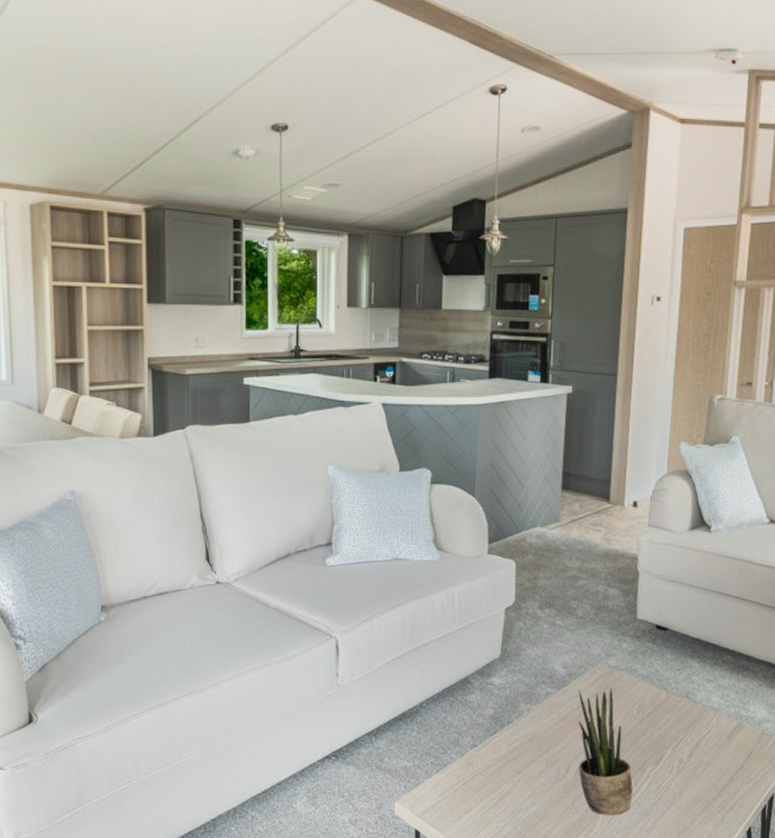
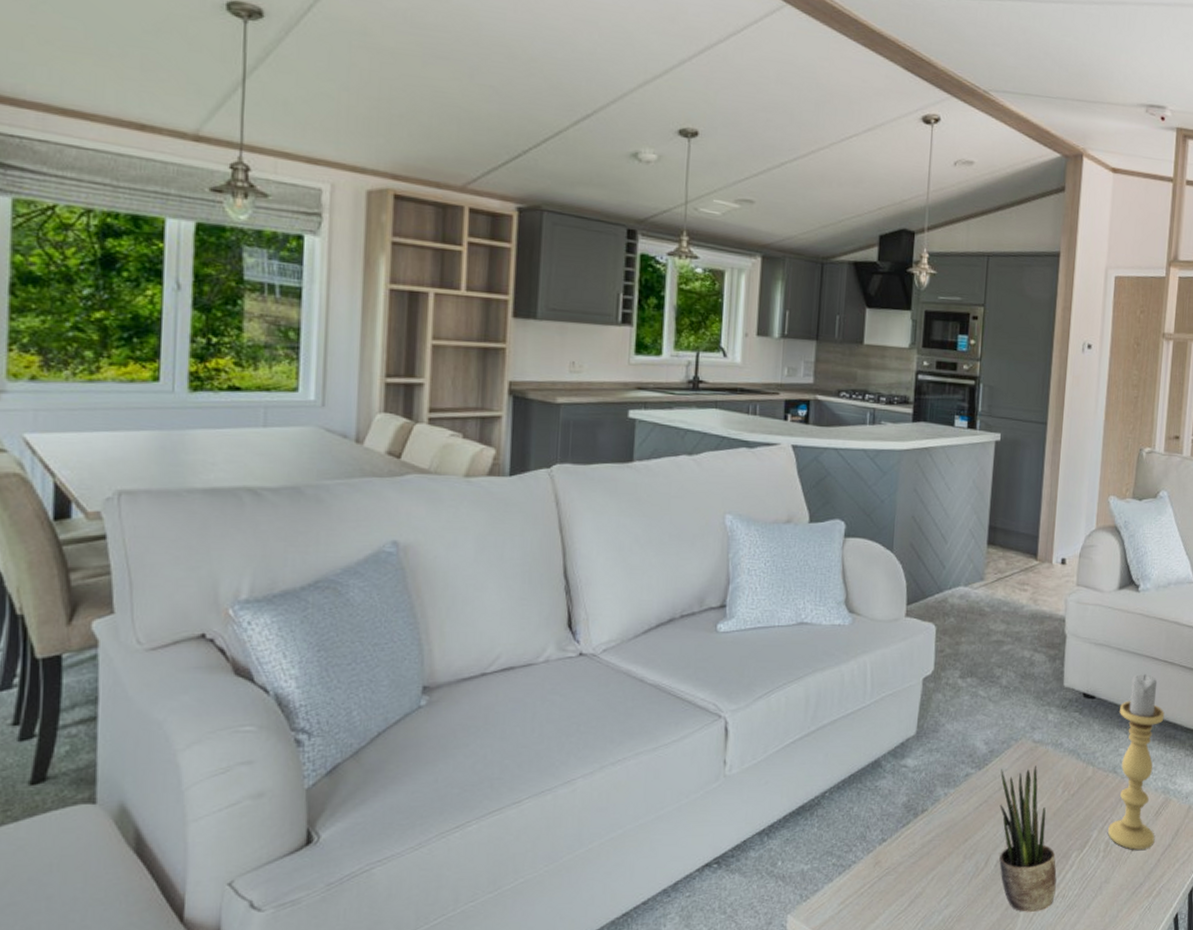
candle holder: none [681,609,737,768] -> present [1108,674,1165,850]

